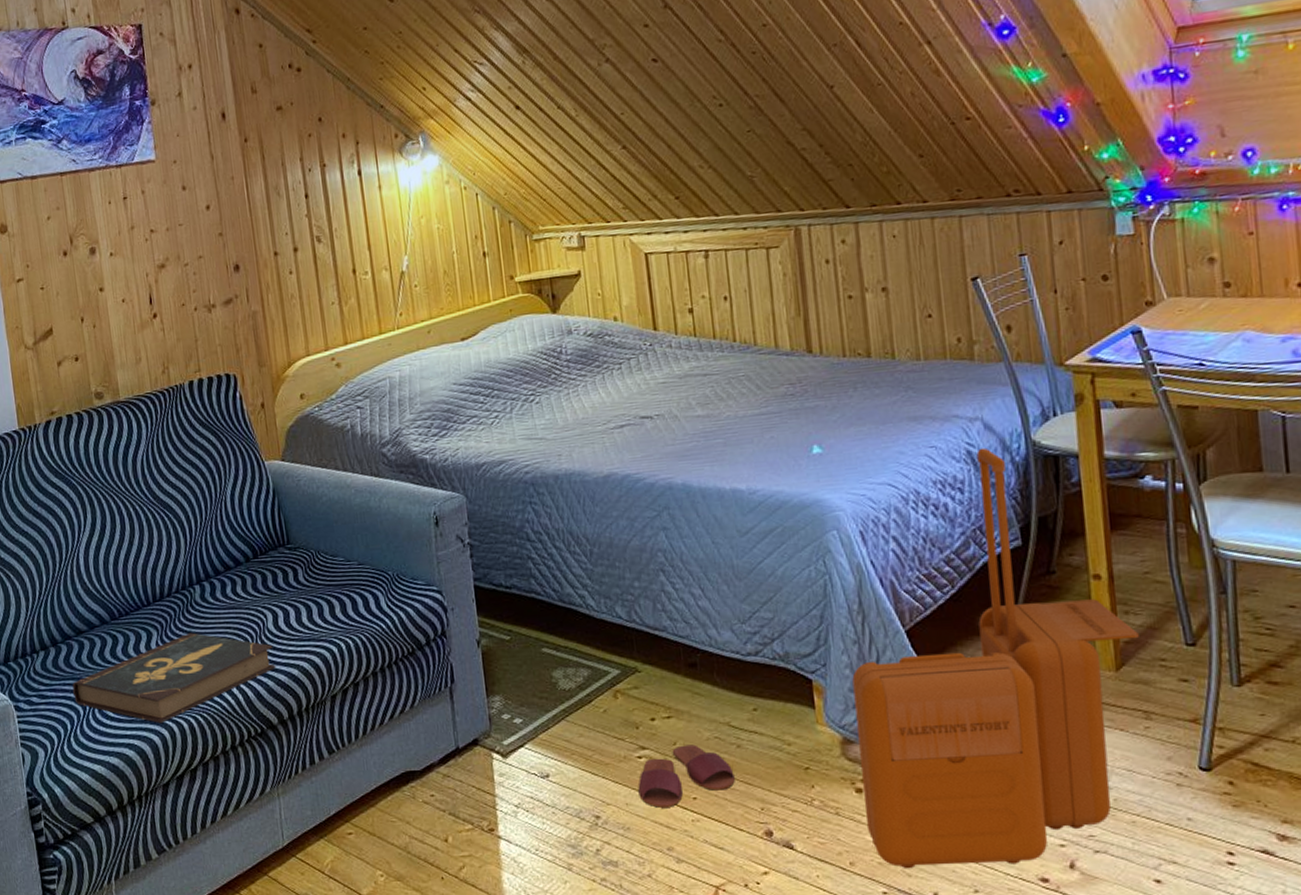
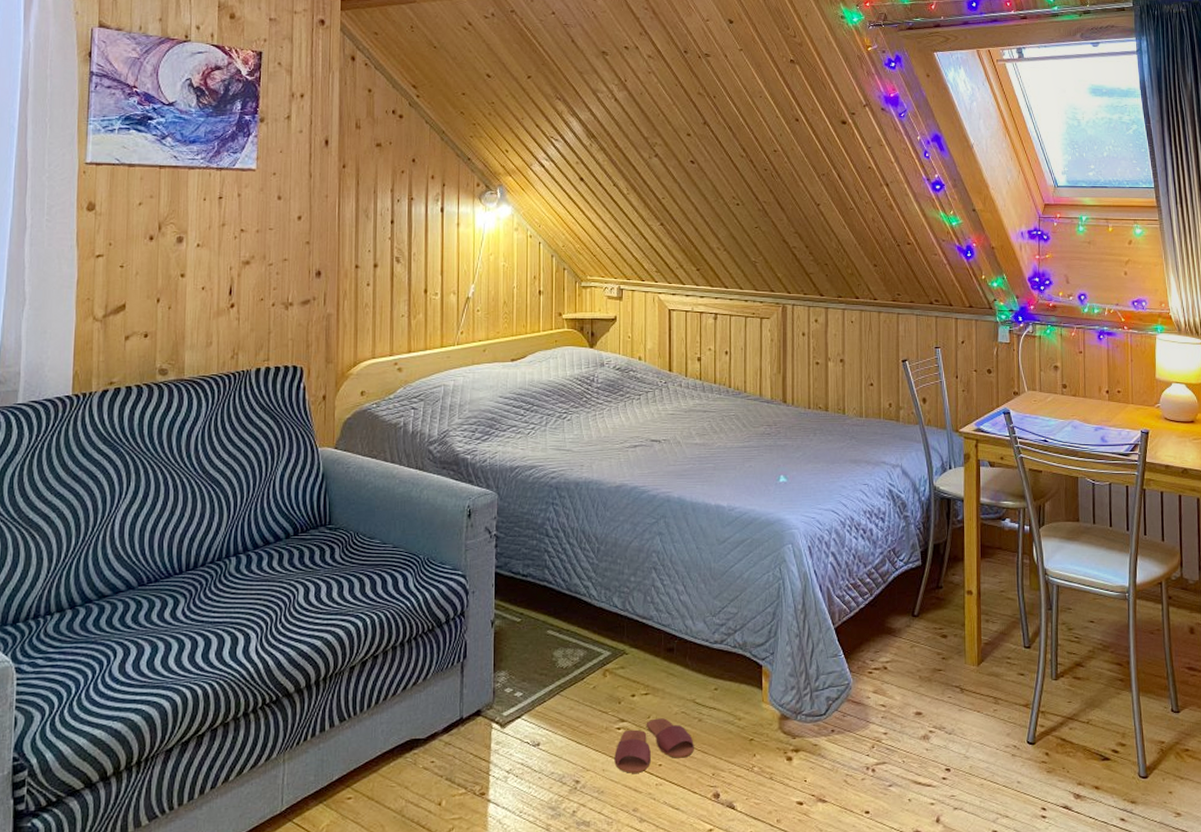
book: present [72,632,276,723] -> none [84,602,300,689]
suitcase: present [852,447,1139,869] -> none [792,488,994,825]

